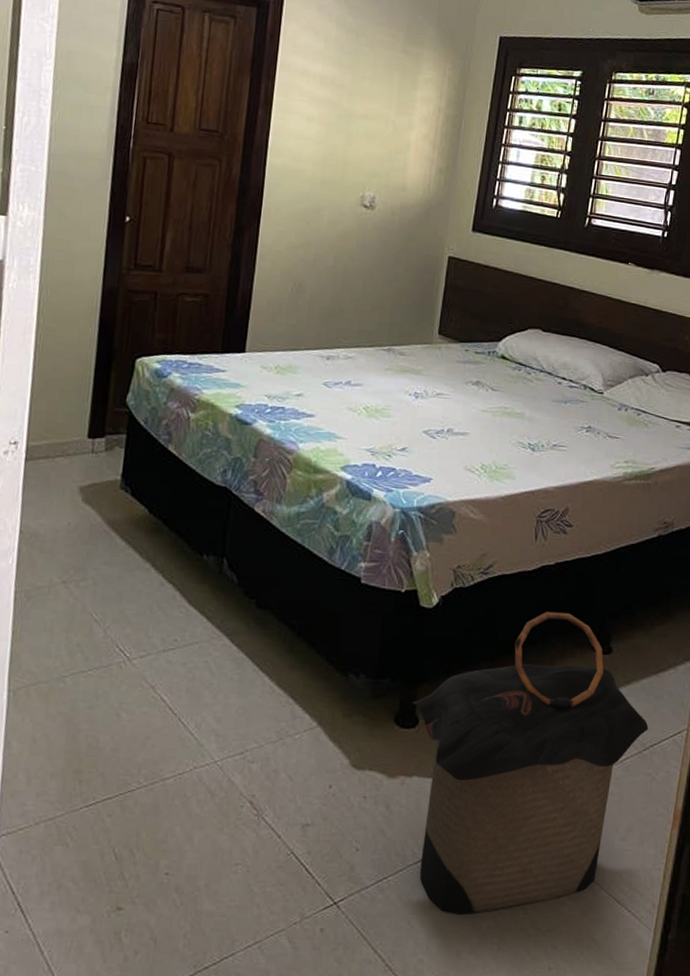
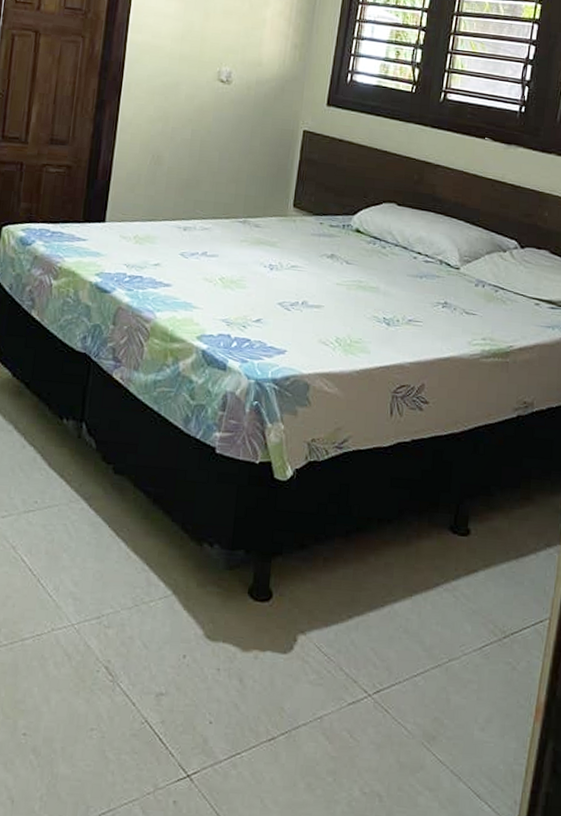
laundry hamper: present [412,611,649,914] -> none [266,489,509,797]

